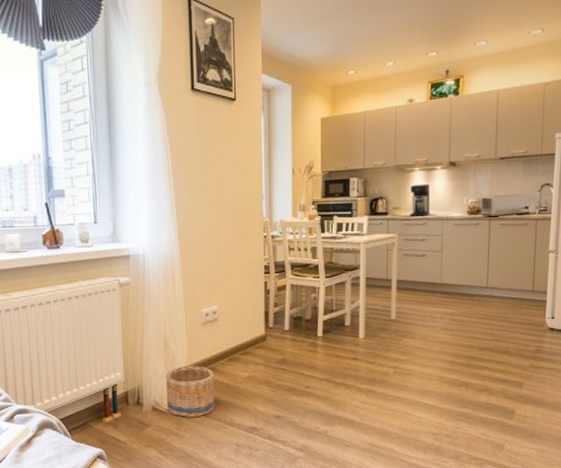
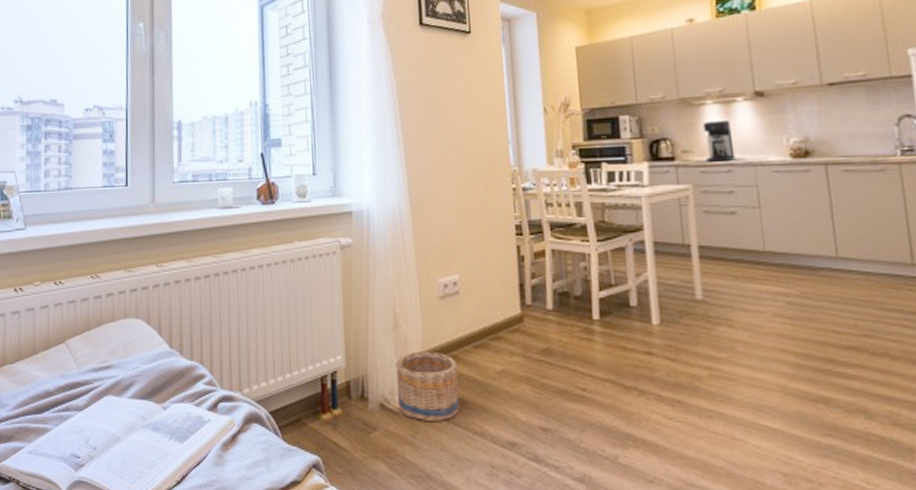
toaster: present [481,193,531,218] -> none [809,128,888,162]

